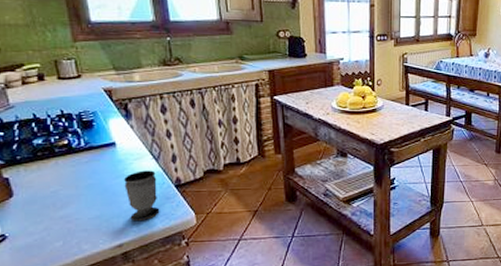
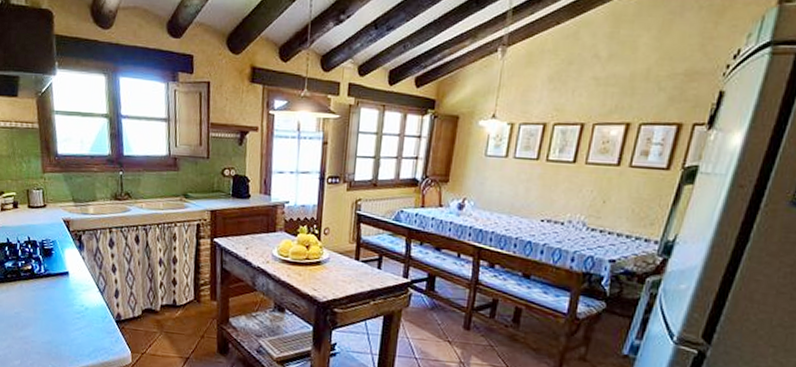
cup: present [124,170,160,222] -> none [73,302,101,352]

